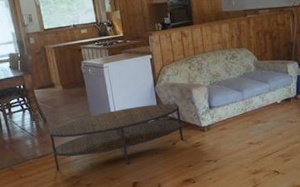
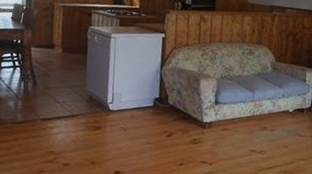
coffee table: present [49,103,183,170] -> none [34,86,184,149]

